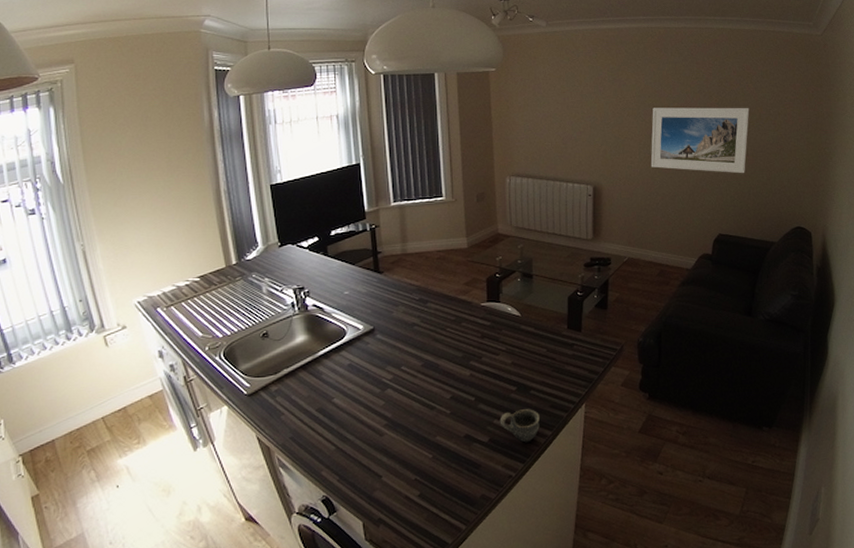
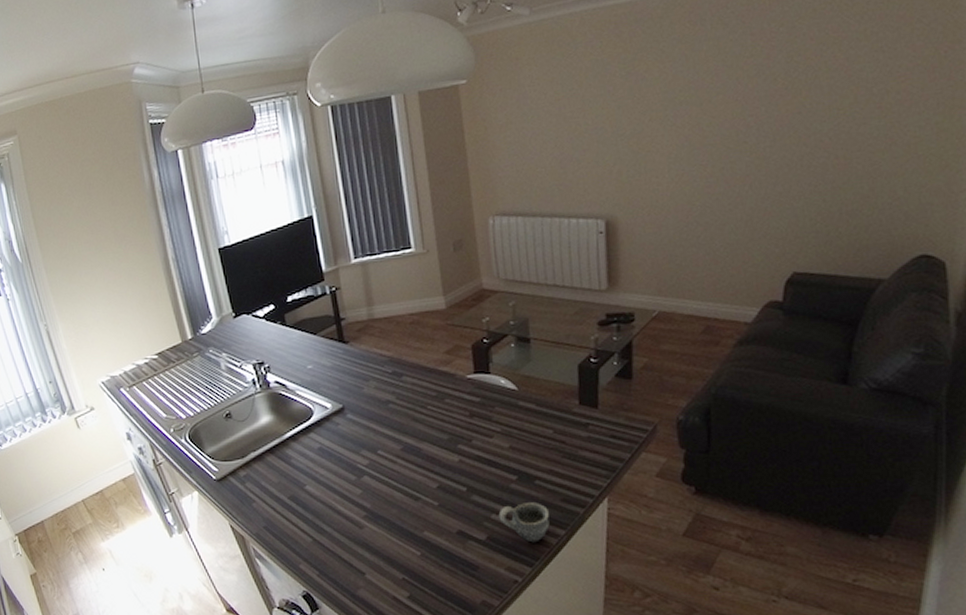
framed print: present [650,107,750,174] -> none [685,88,839,189]

